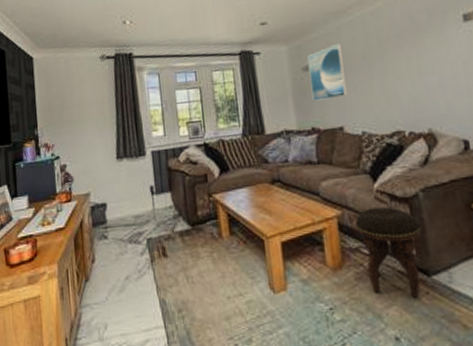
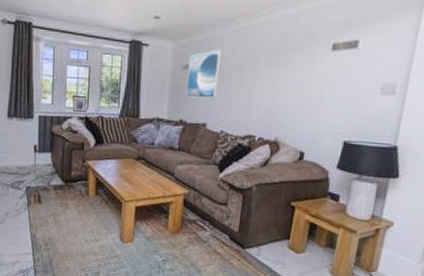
footstool: present [354,207,422,298] -> none [196,192,248,262]

